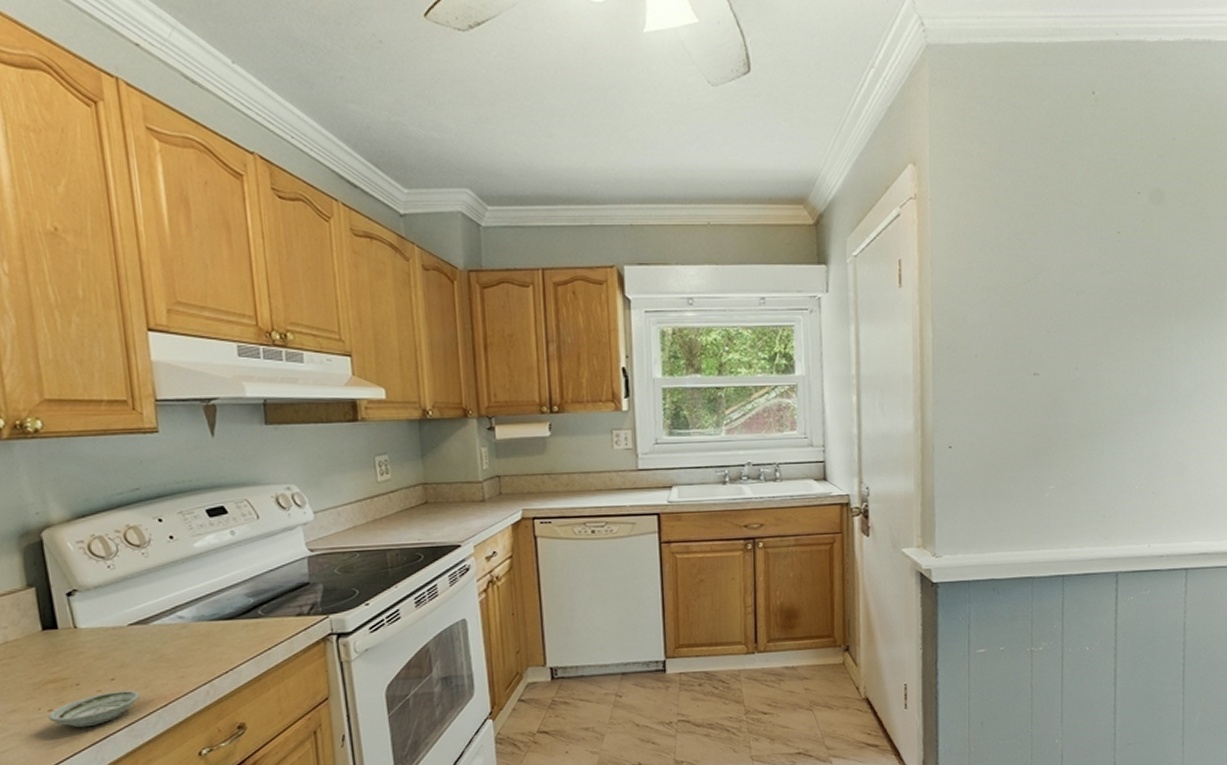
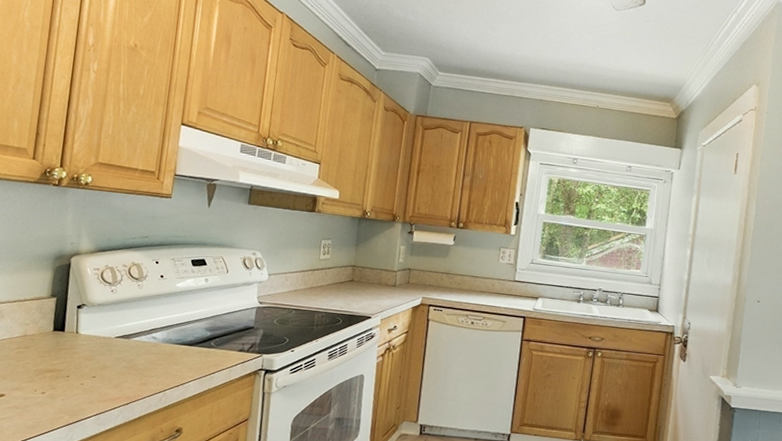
saucer: present [48,690,140,728] -> none [40,386,111,411]

